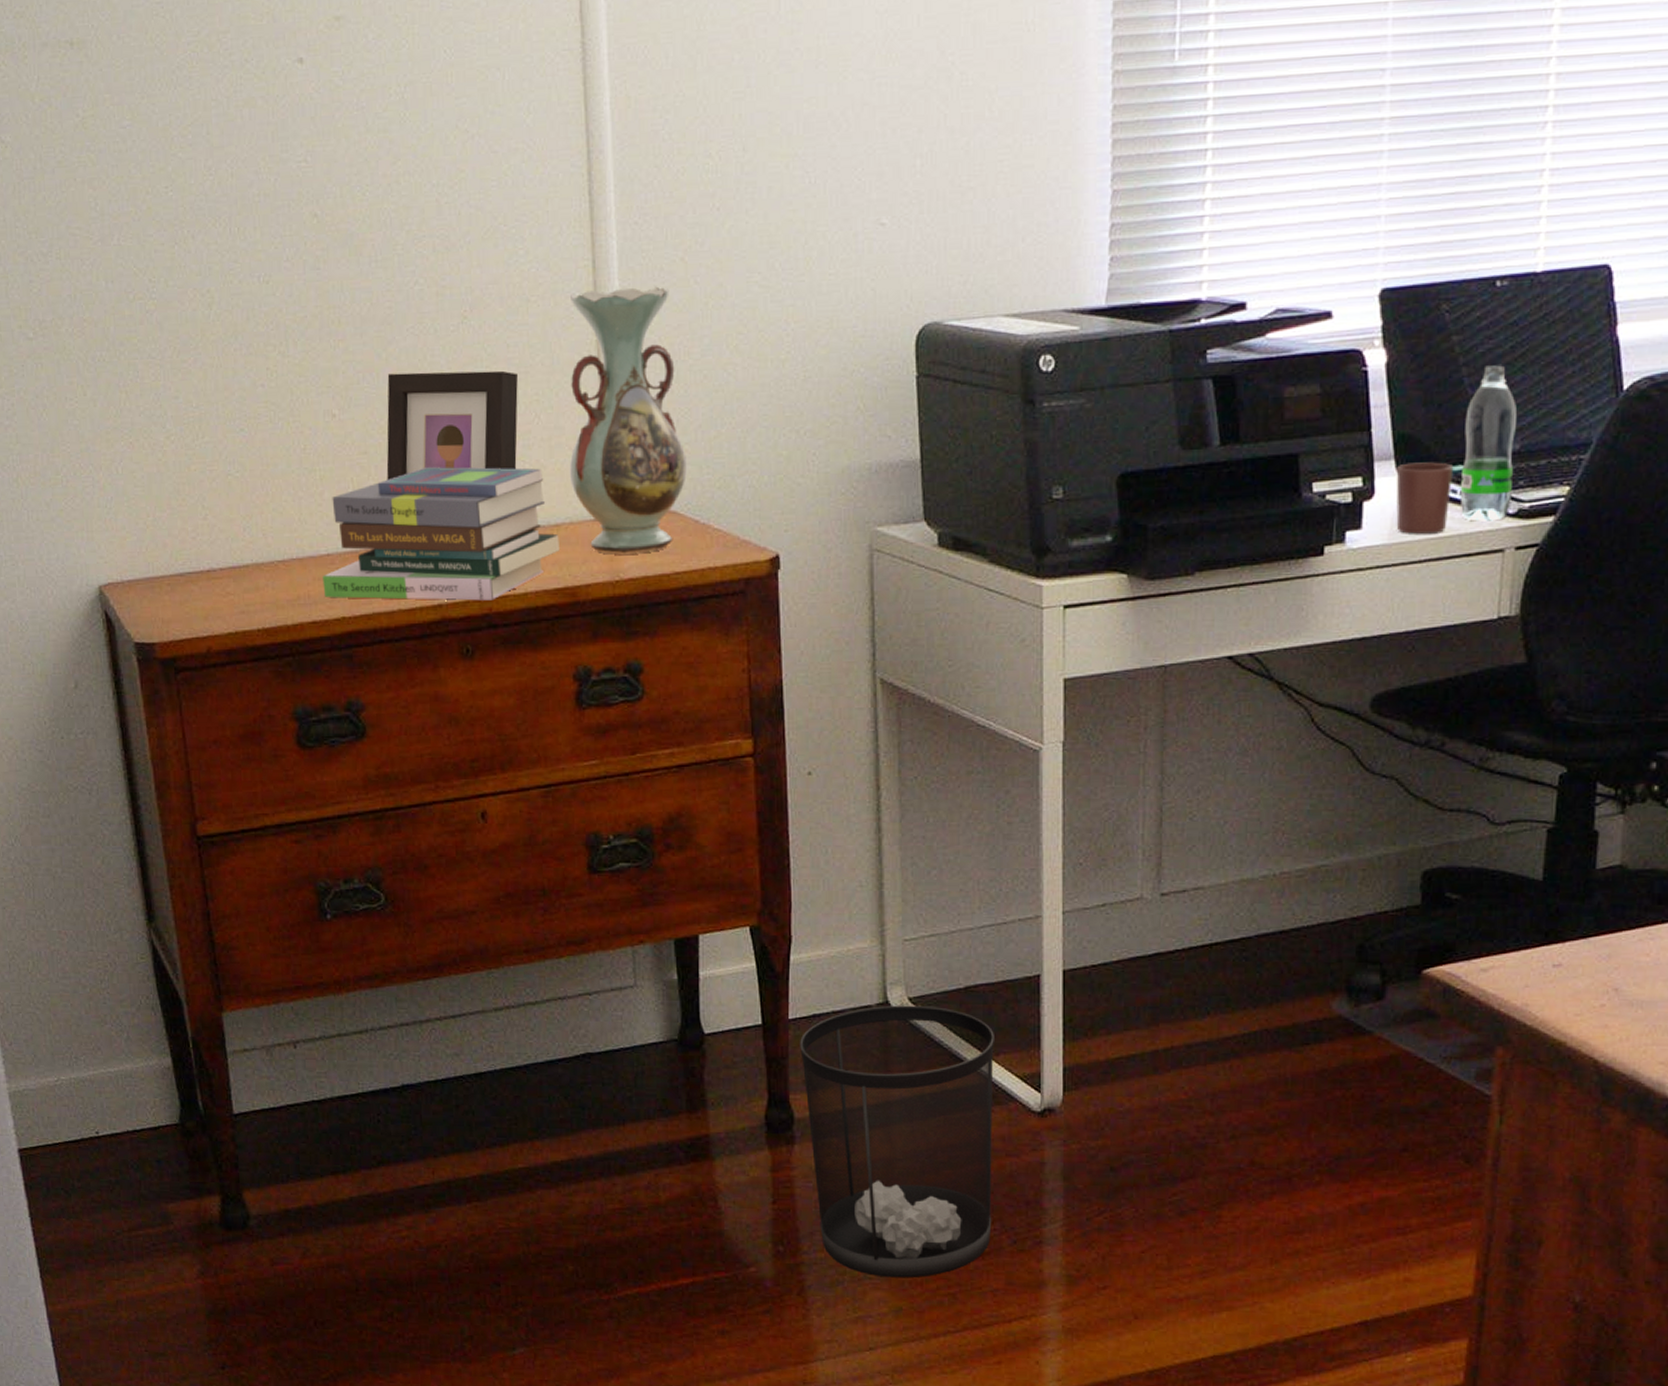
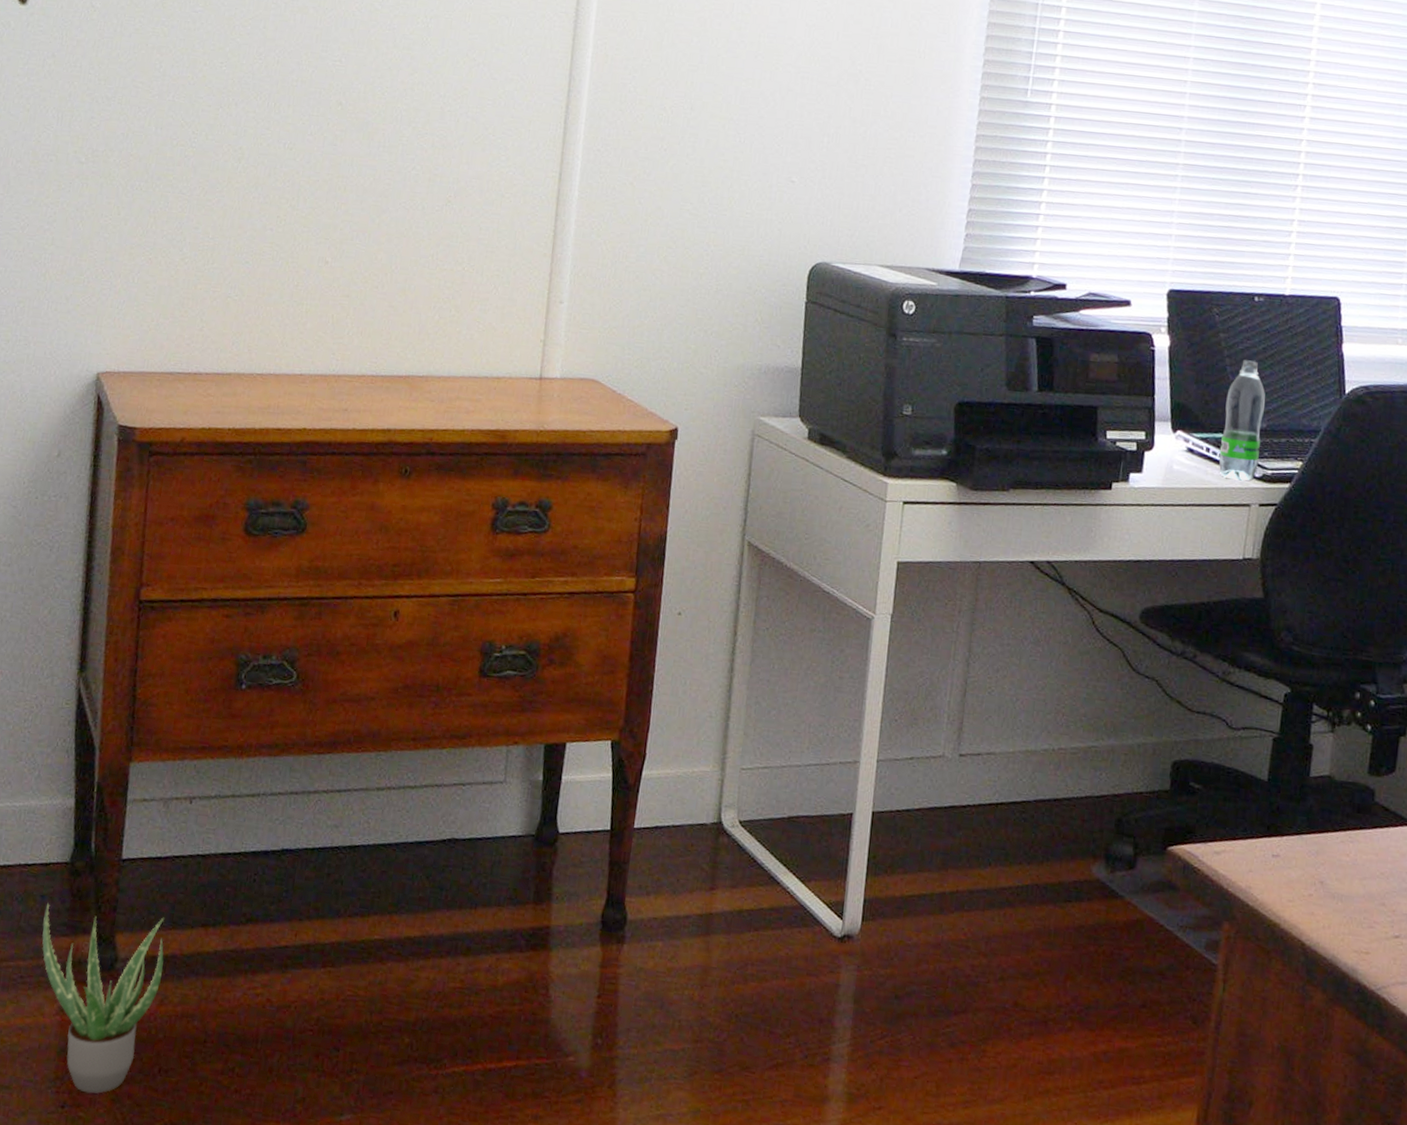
potted plant: none [164,1167,299,1353] -> present [41,902,165,1094]
books: present [323,467,560,601] -> none [291,315,499,432]
picture frame: present [386,370,518,480] -> none [362,236,485,327]
decorative vase: present [569,286,687,555] -> none [514,196,618,412]
waste bin: present [799,1005,994,1278] -> none [636,825,809,1082]
mug: present [1396,462,1454,534] -> none [1169,426,1216,484]

